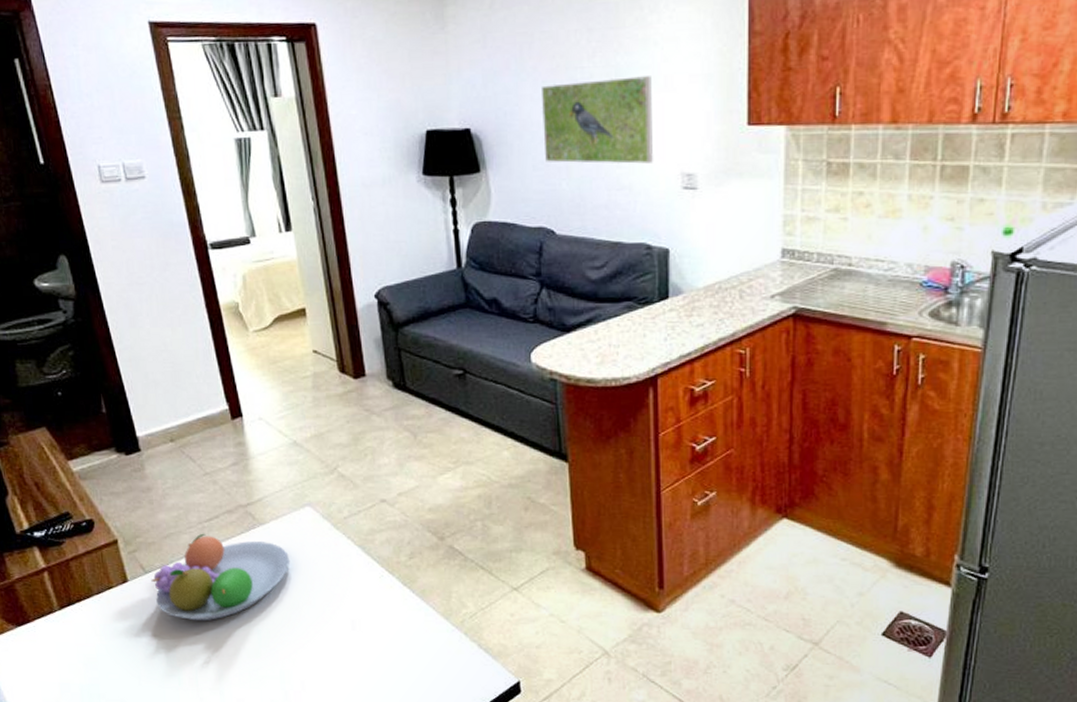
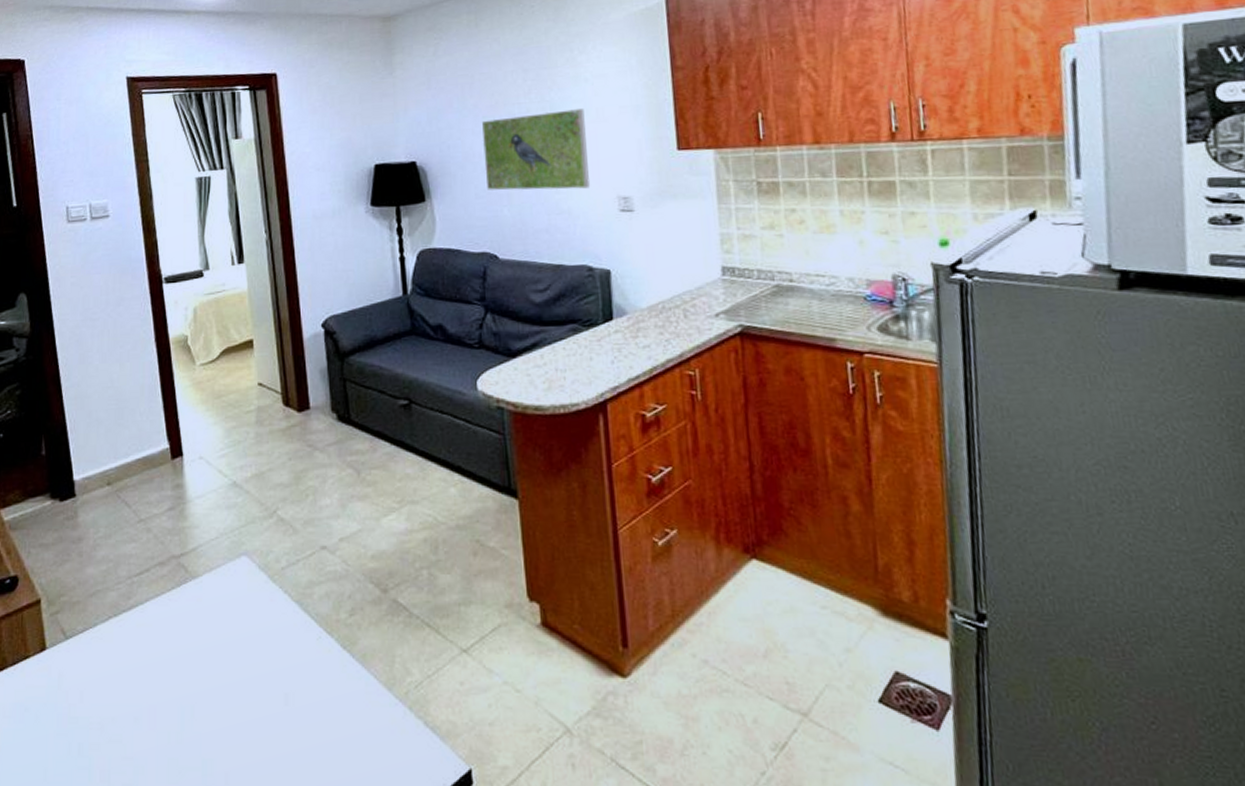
fruit bowl: present [151,533,289,621] -> none [71,589,221,697]

